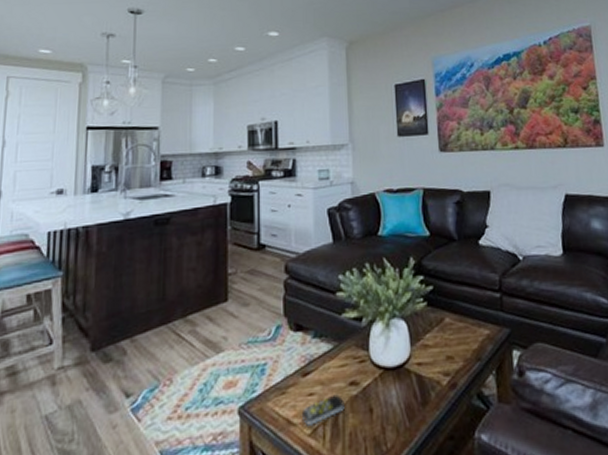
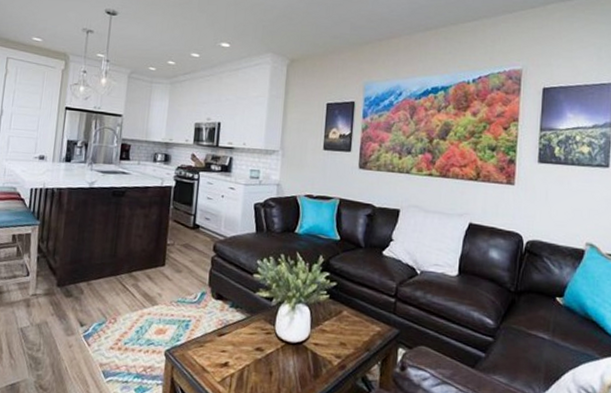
remote control: present [301,393,345,426] -> none [214,354,250,375]

